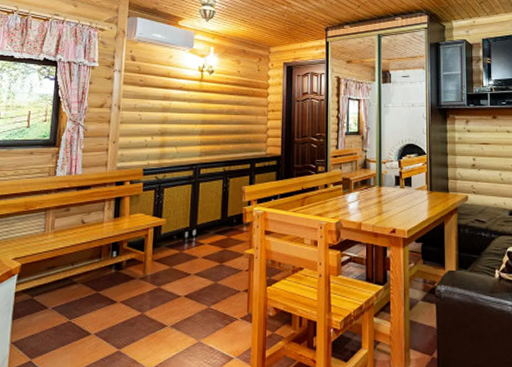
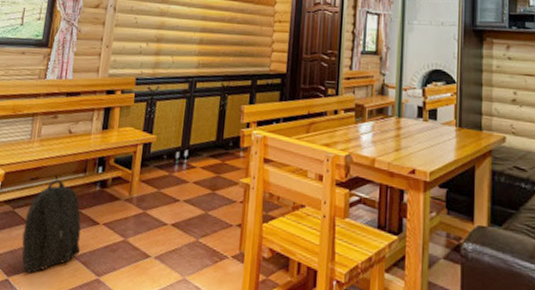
backpack: none [42,267,100,353] -> present [21,179,81,273]

